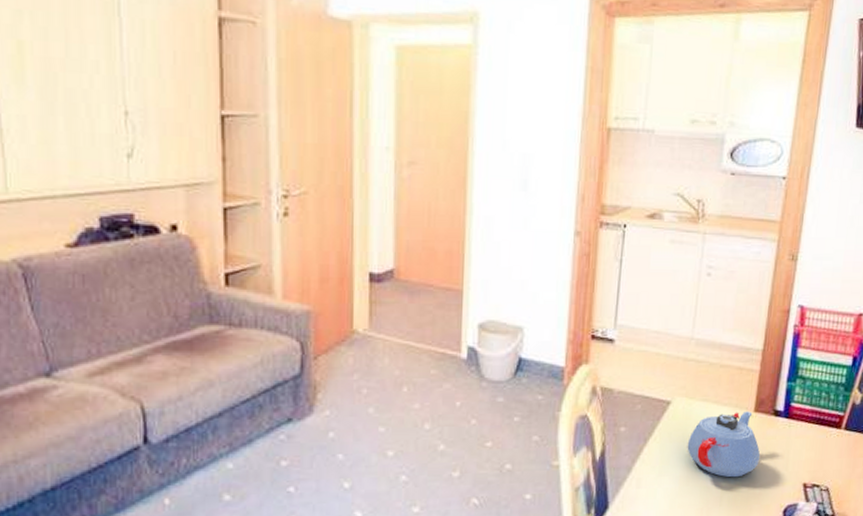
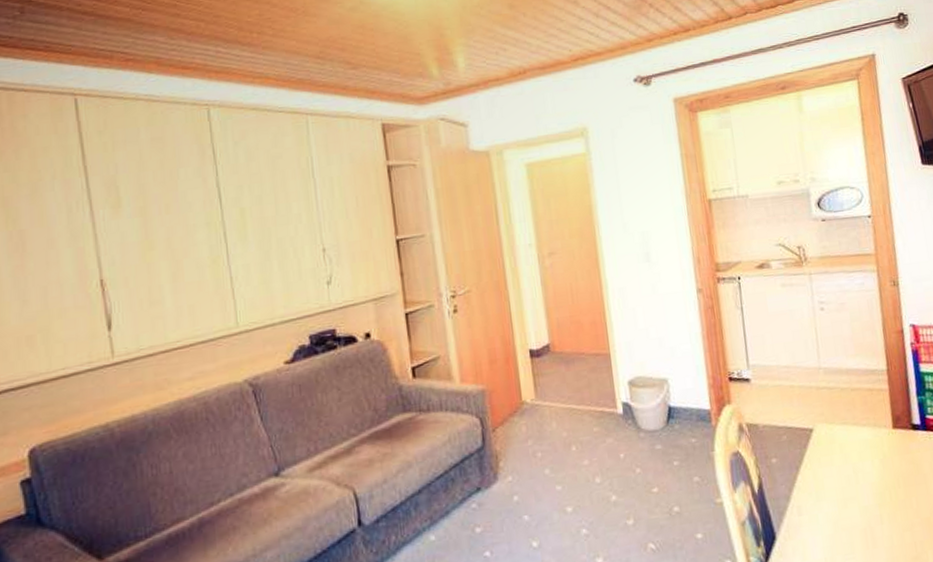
teapot: present [687,411,761,478] -> none [837,428,910,495]

